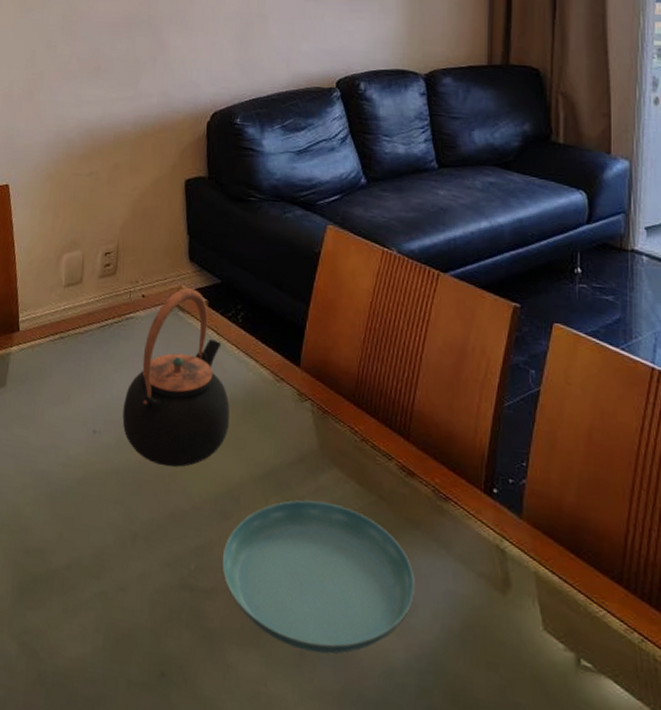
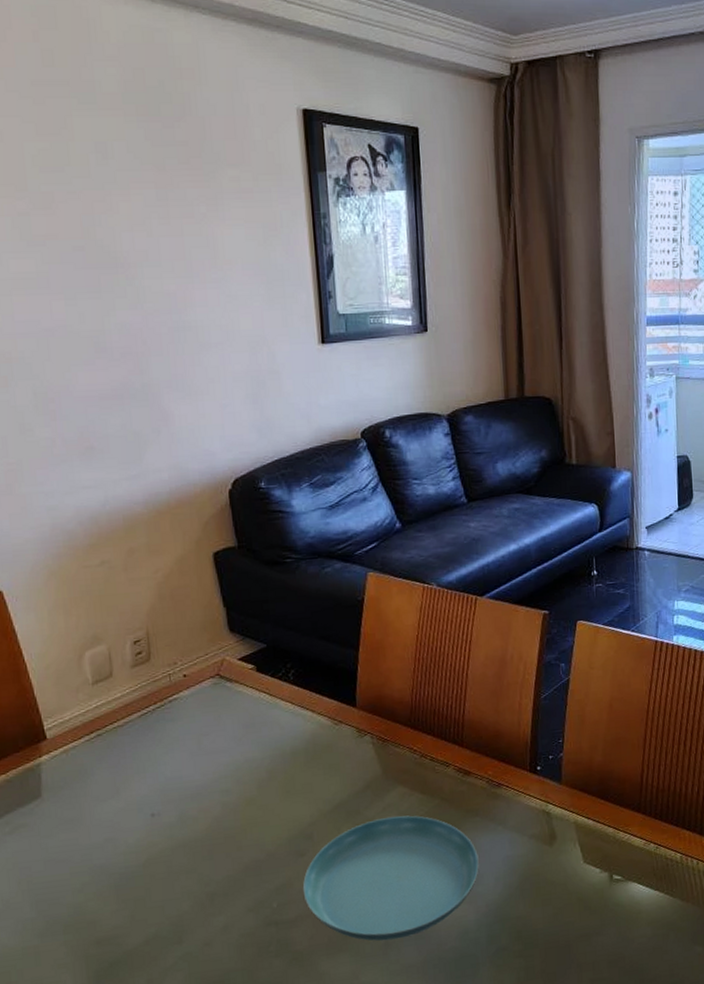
teapot: present [122,288,230,467] -> none [180,658,294,828]

